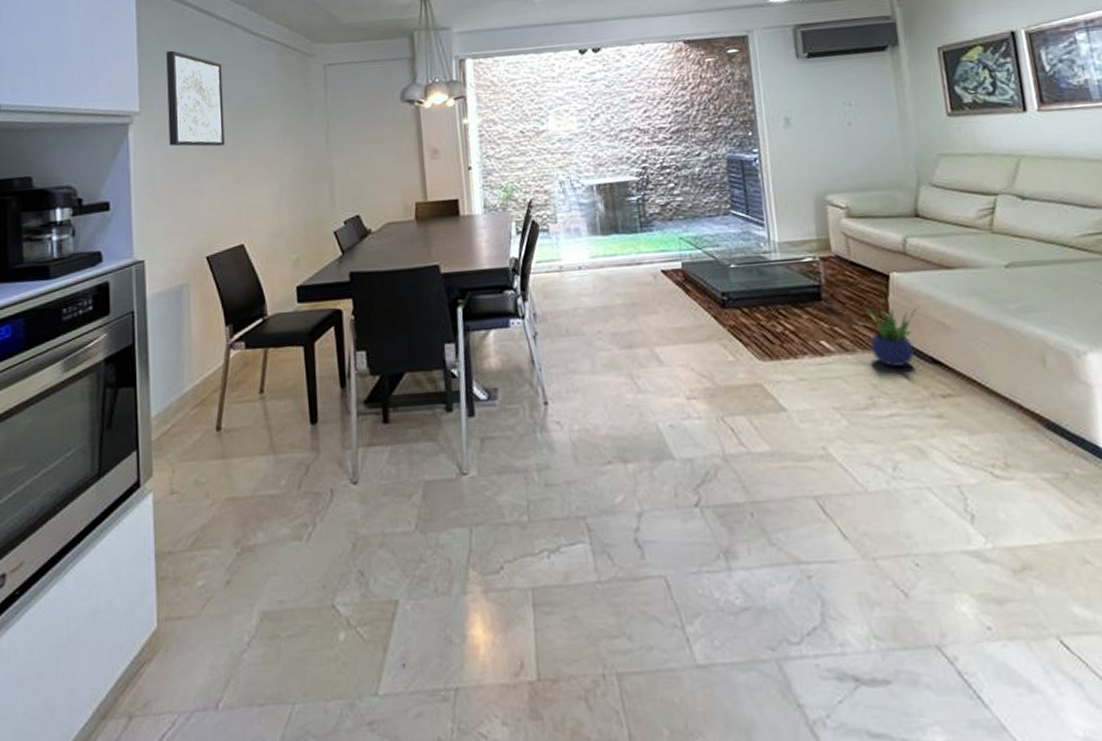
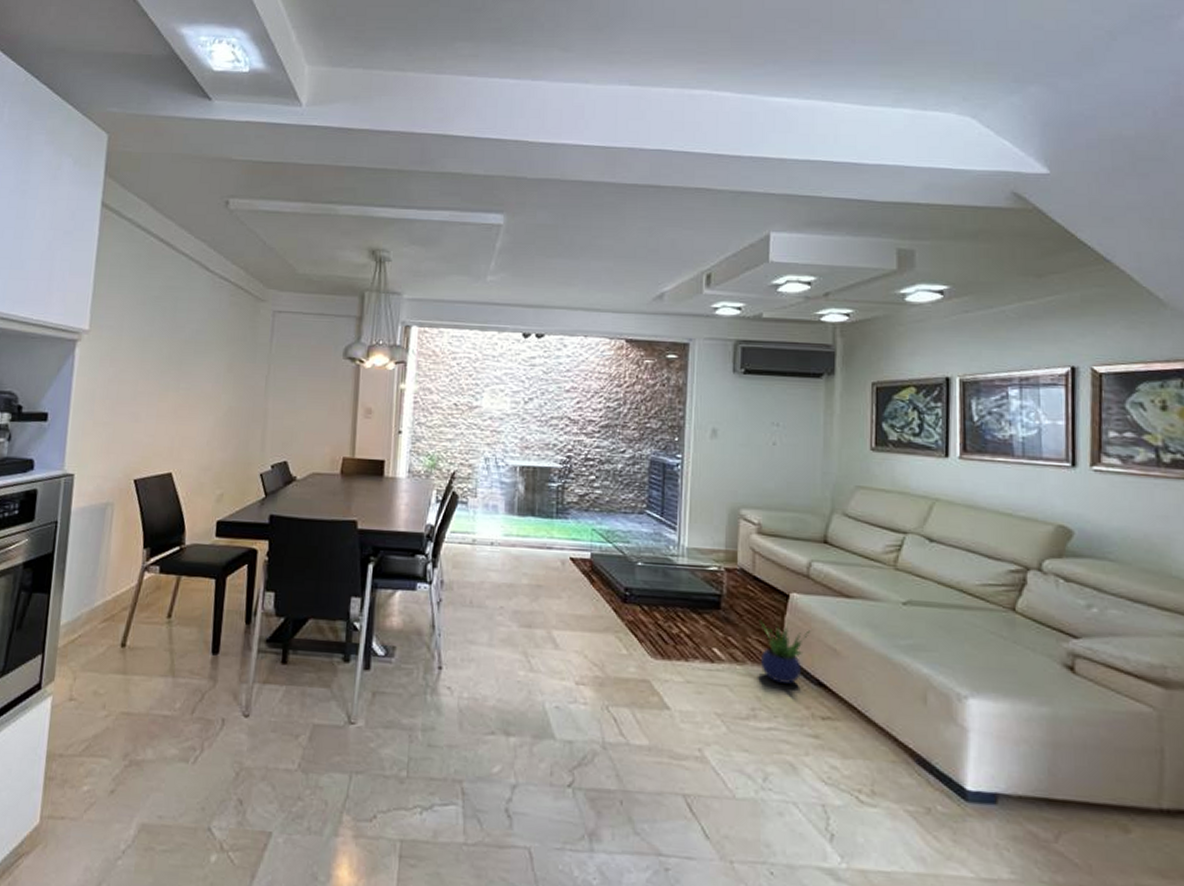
wall art: present [166,50,225,147] -> none [113,275,174,376]

